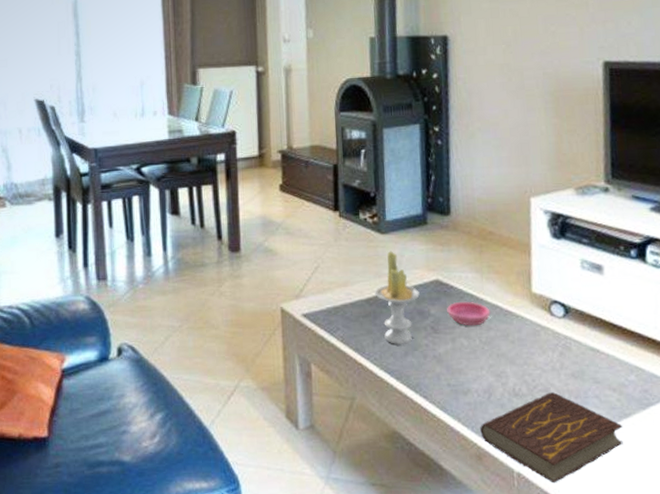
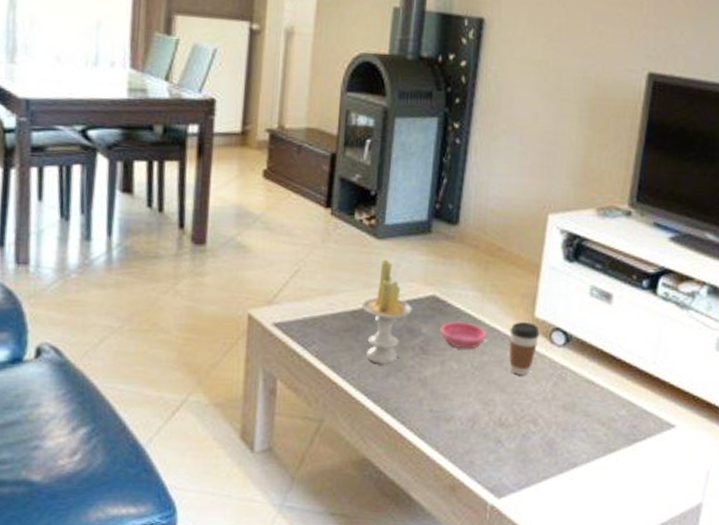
book: present [480,392,624,484] -> none [458,424,606,517]
coffee cup: none [511,298,539,347] -> present [509,322,540,375]

